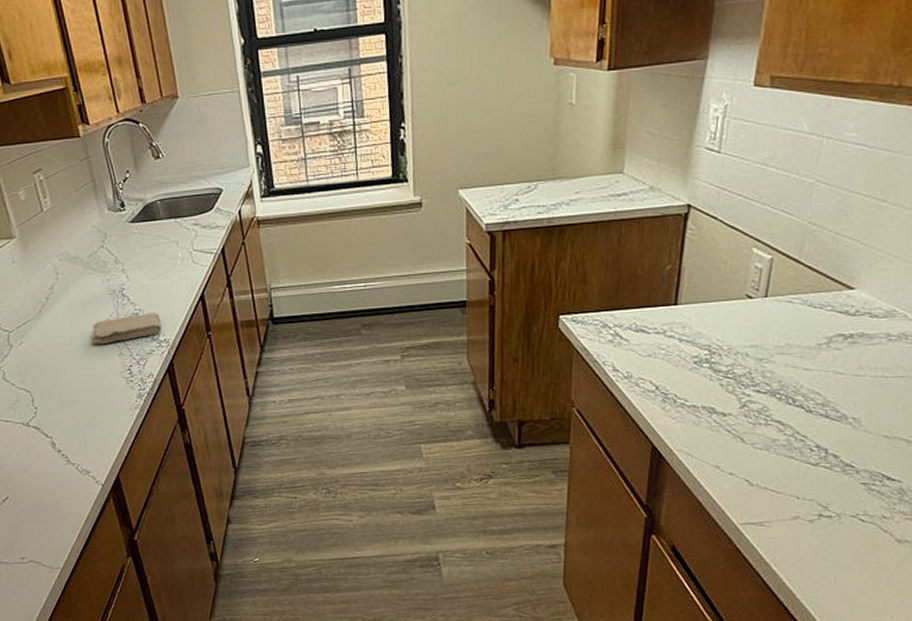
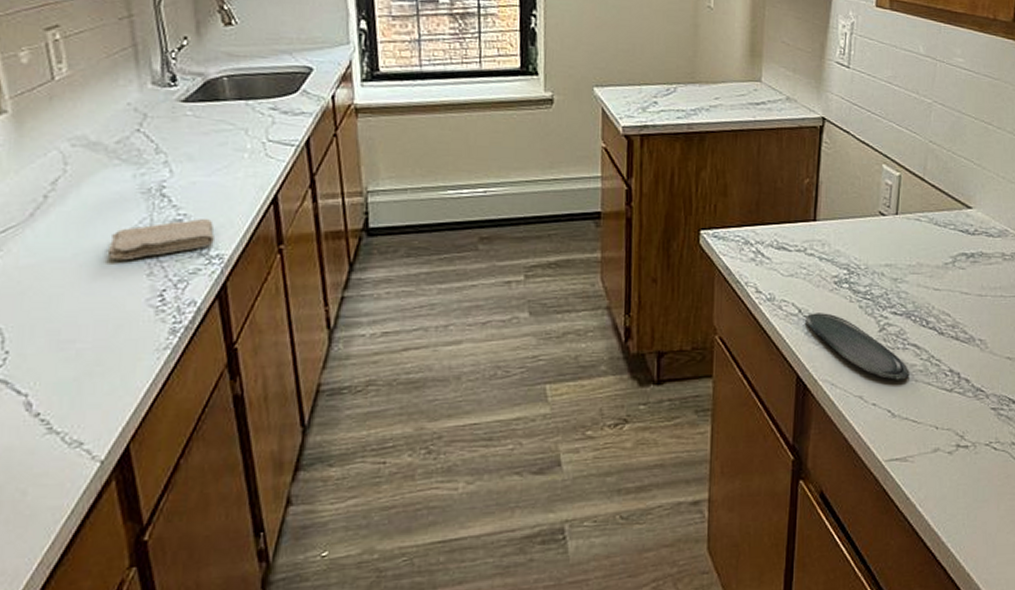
oval tray: none [663,390,771,453] -> present [805,313,910,380]

